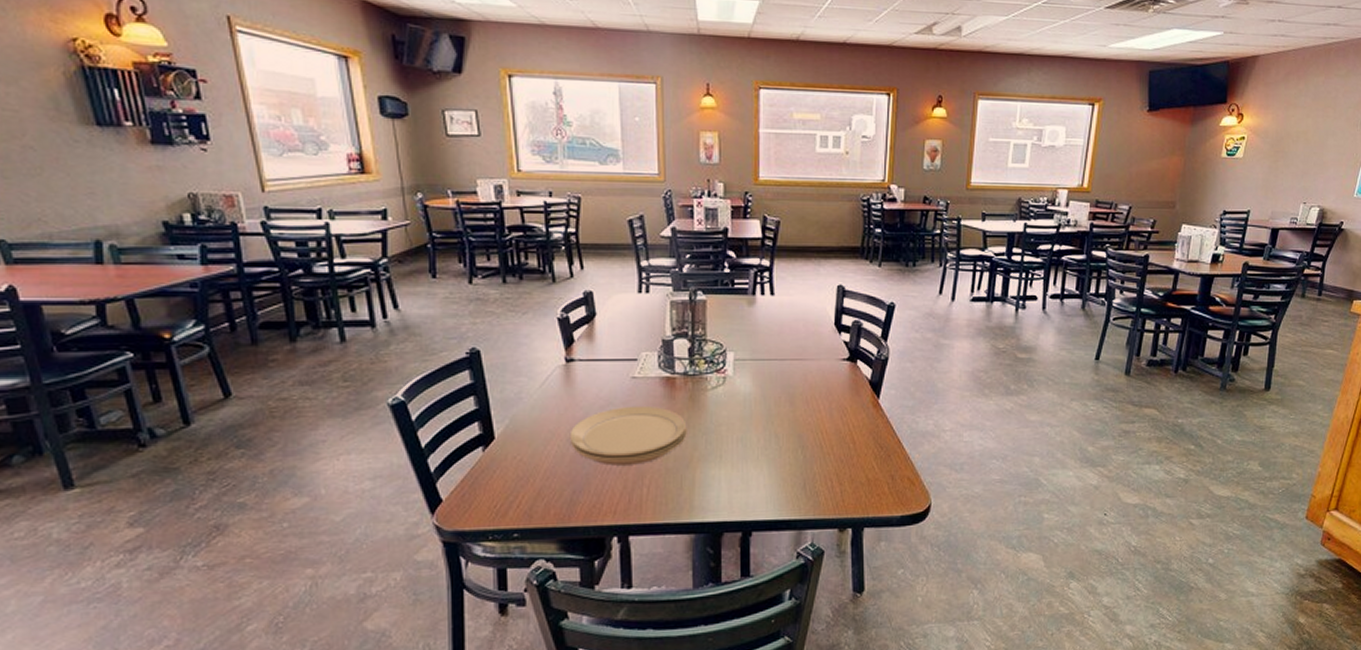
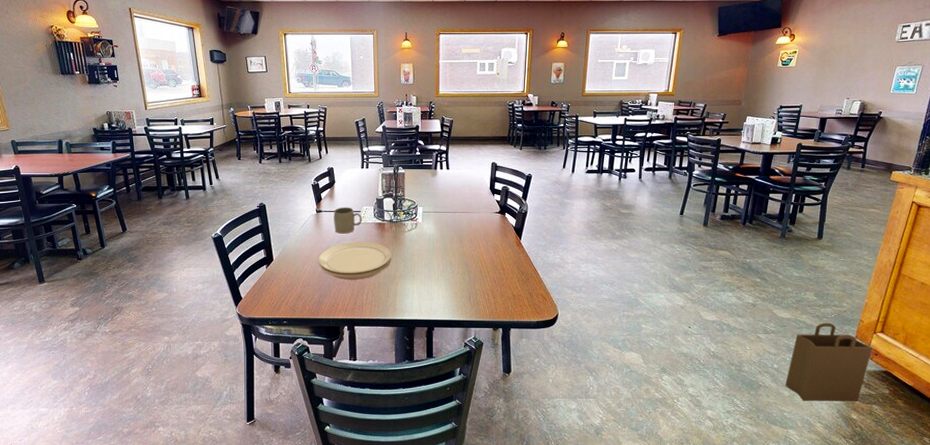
mug: none [594,353,639,395] -> present [334,207,362,234]
shopping bag: none [1222,500,1325,605] -> present [785,323,872,401]

